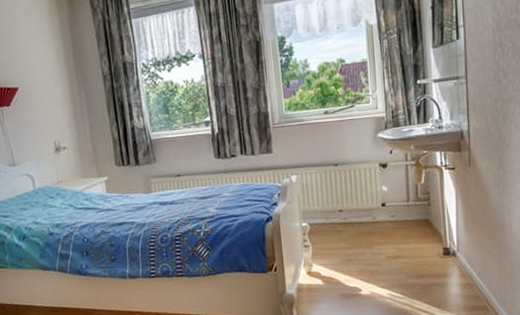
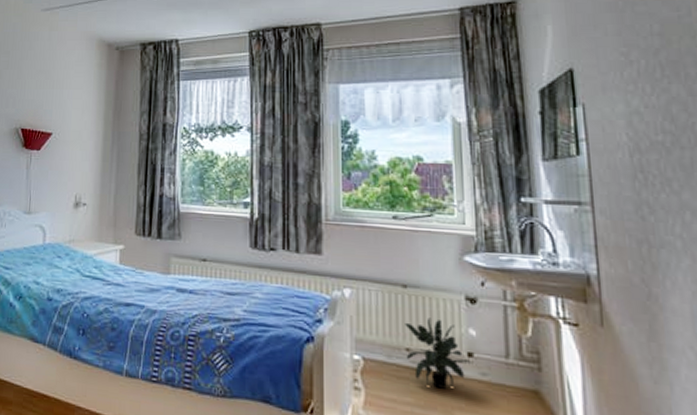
potted plant: none [337,184,385,233] -> present [405,317,472,389]

